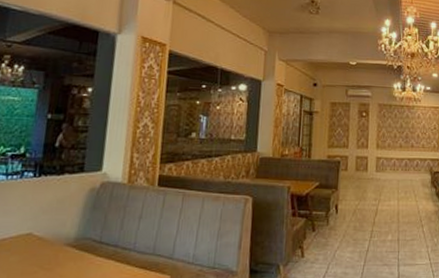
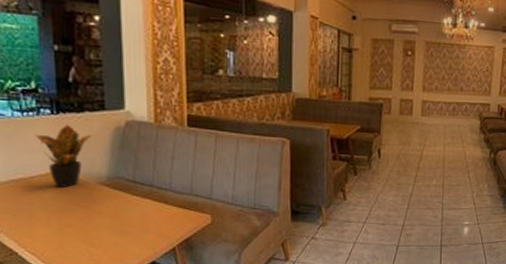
potted plant: none [15,186,67,249] -> present [35,124,91,187]

